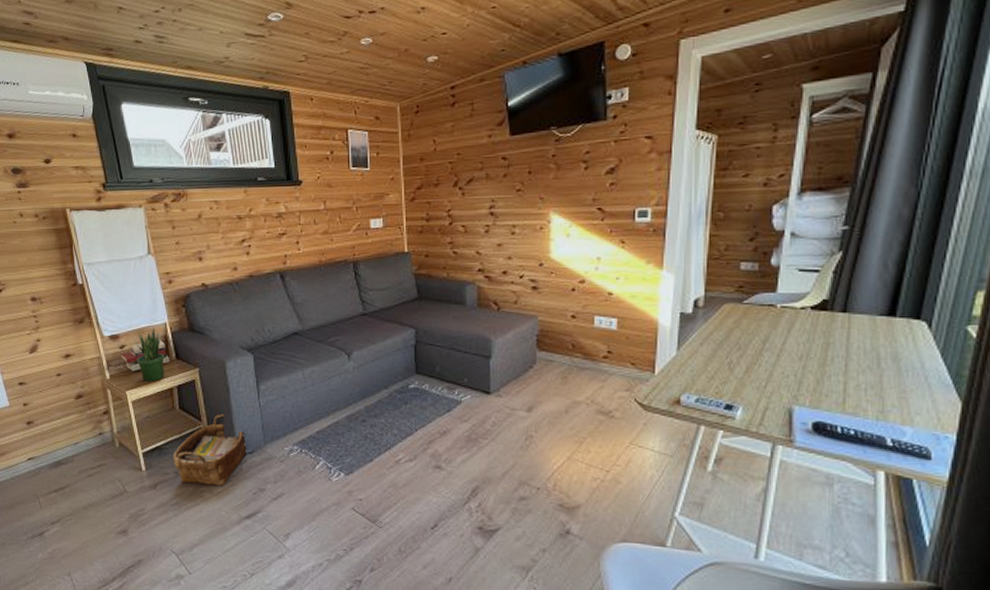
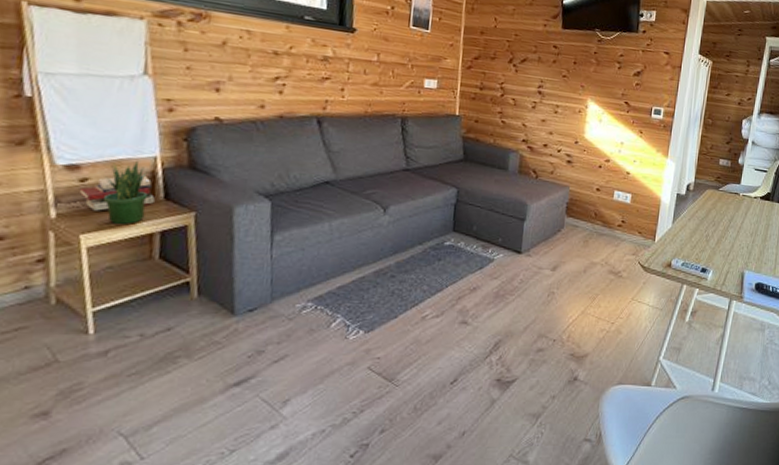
woven basket: present [173,414,248,486] -> none [139,266,249,349]

